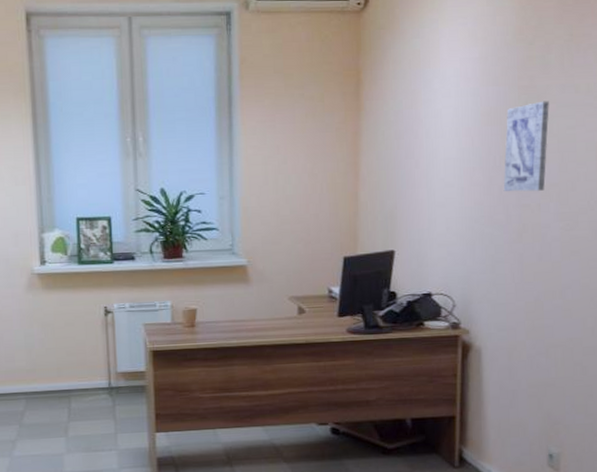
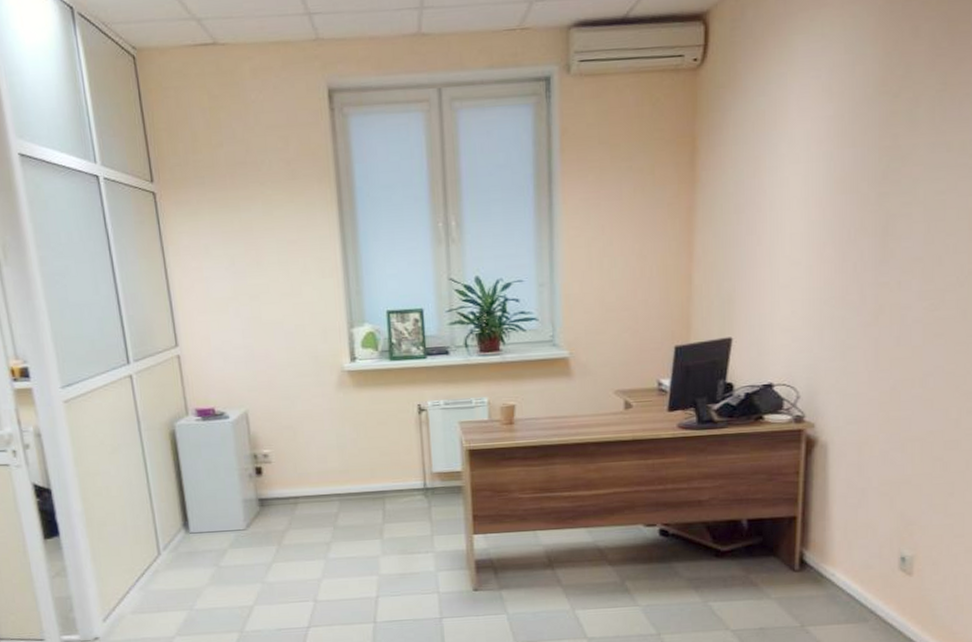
wall art: present [503,101,549,192] -> none [858,162,915,269]

